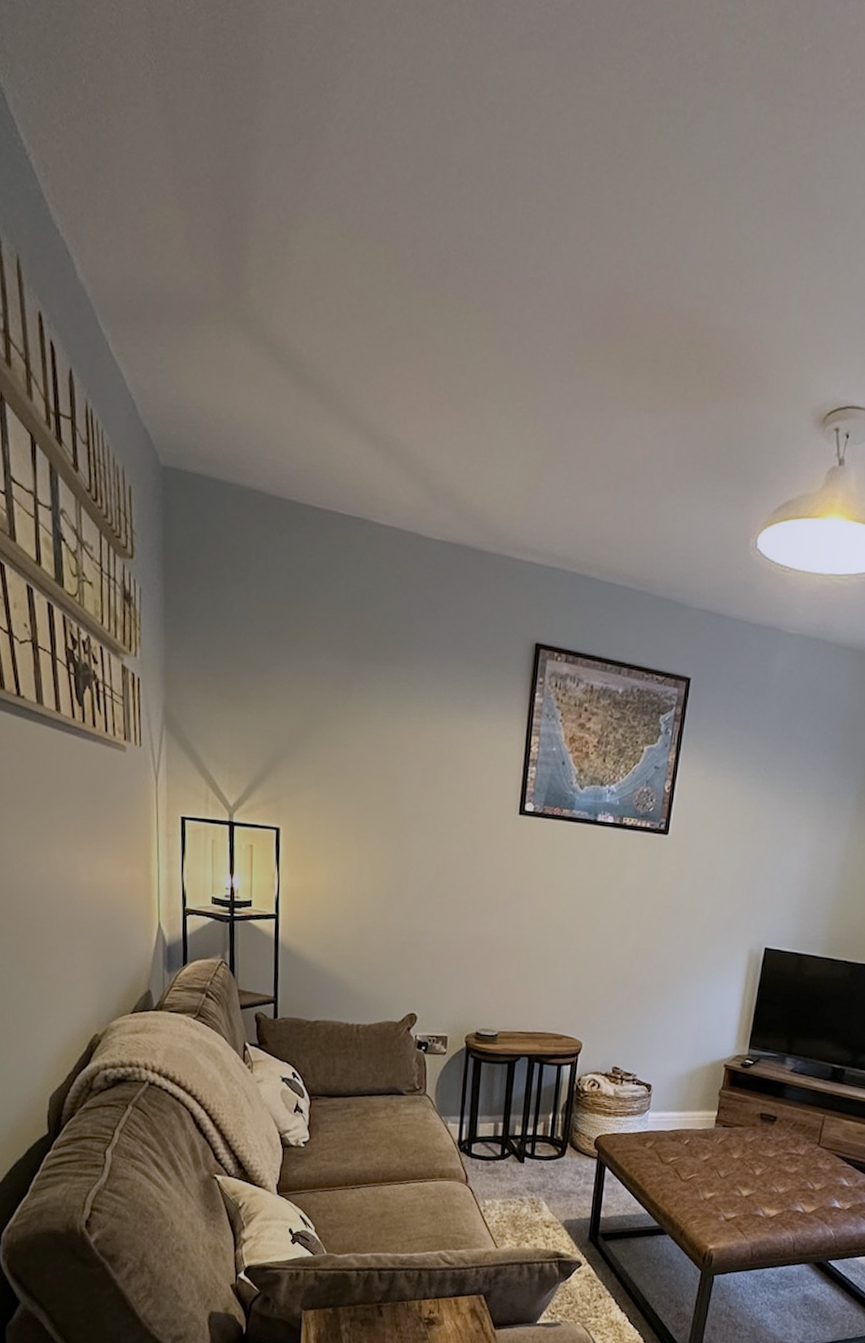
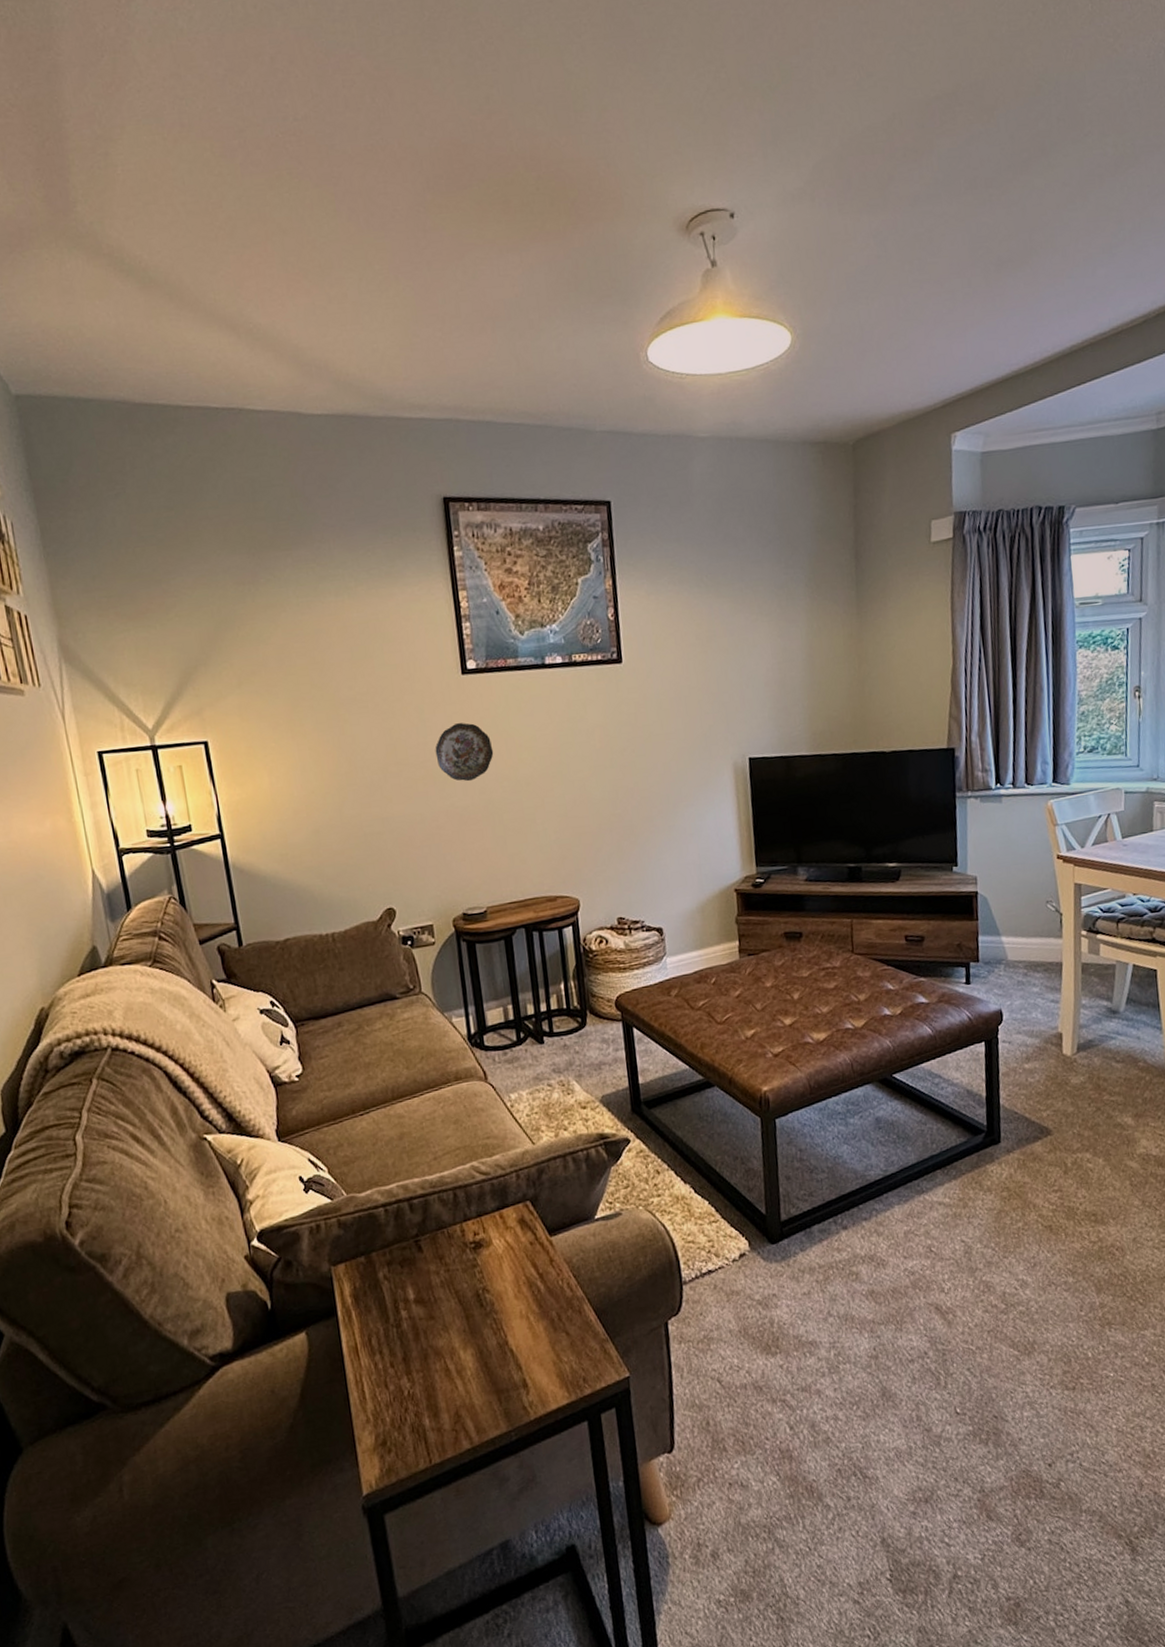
decorative plate: none [480,859,534,915] -> present [435,723,494,782]

